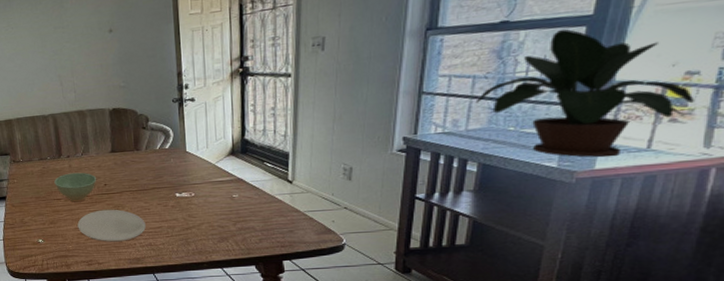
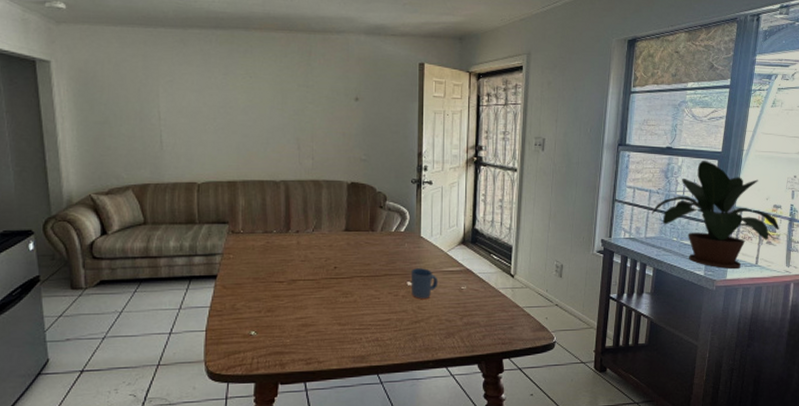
bowl: present [54,172,97,202] -> none [278,251,327,286]
plate: present [77,209,146,242] -> none [299,296,374,336]
mug: none [178,180,208,209] -> present [410,268,438,300]

